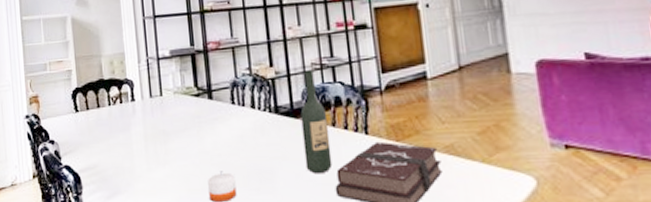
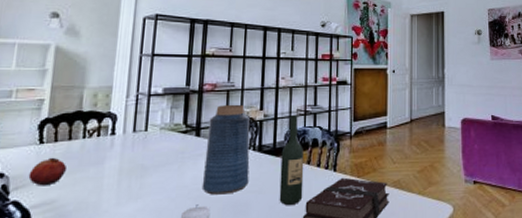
fruit: none [72,124,102,152] -> present [28,157,68,186]
vase: none [219,61,270,161] -> present [201,104,250,195]

